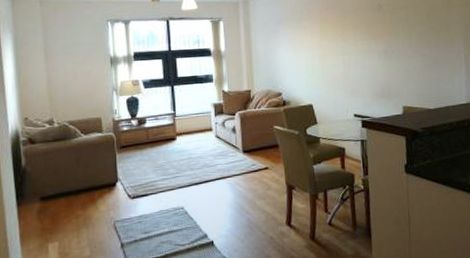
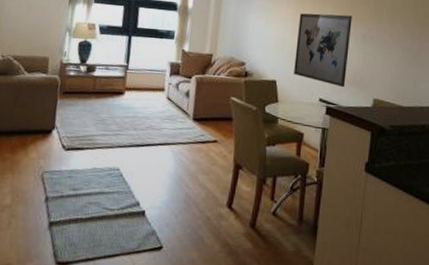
wall art: none [324,34,376,101] -> present [294,13,352,88]

